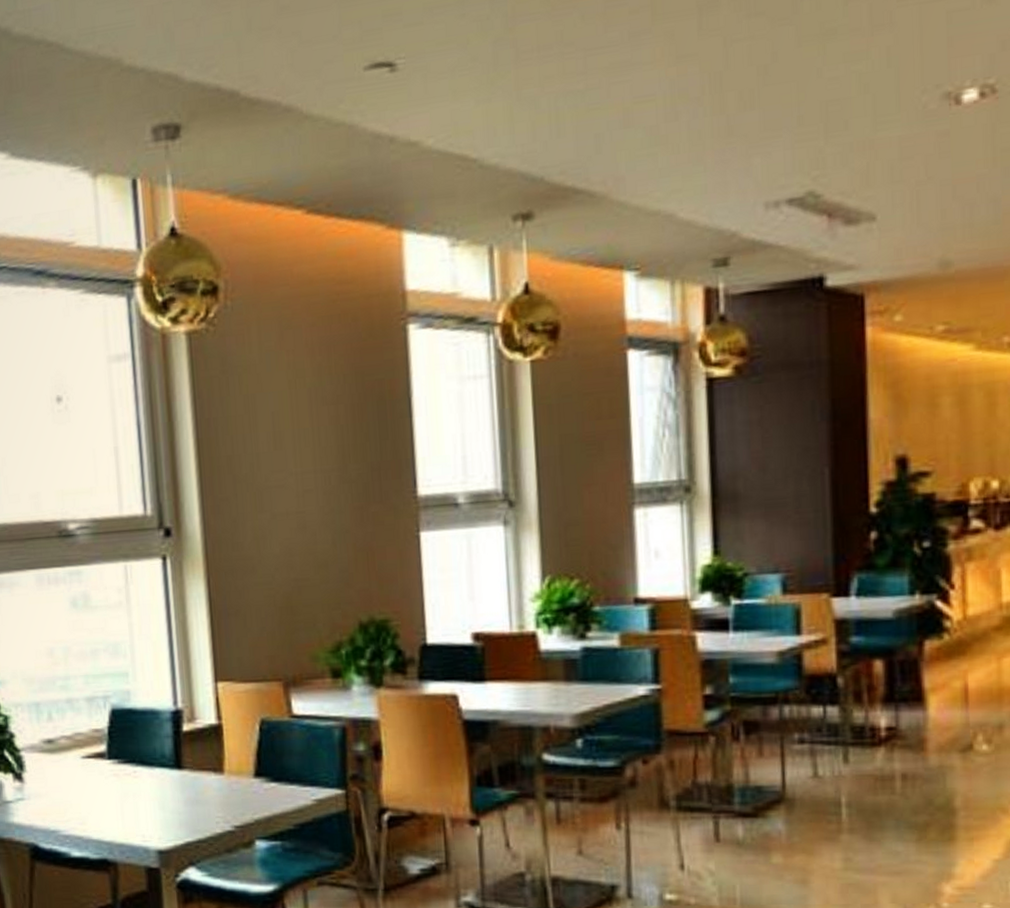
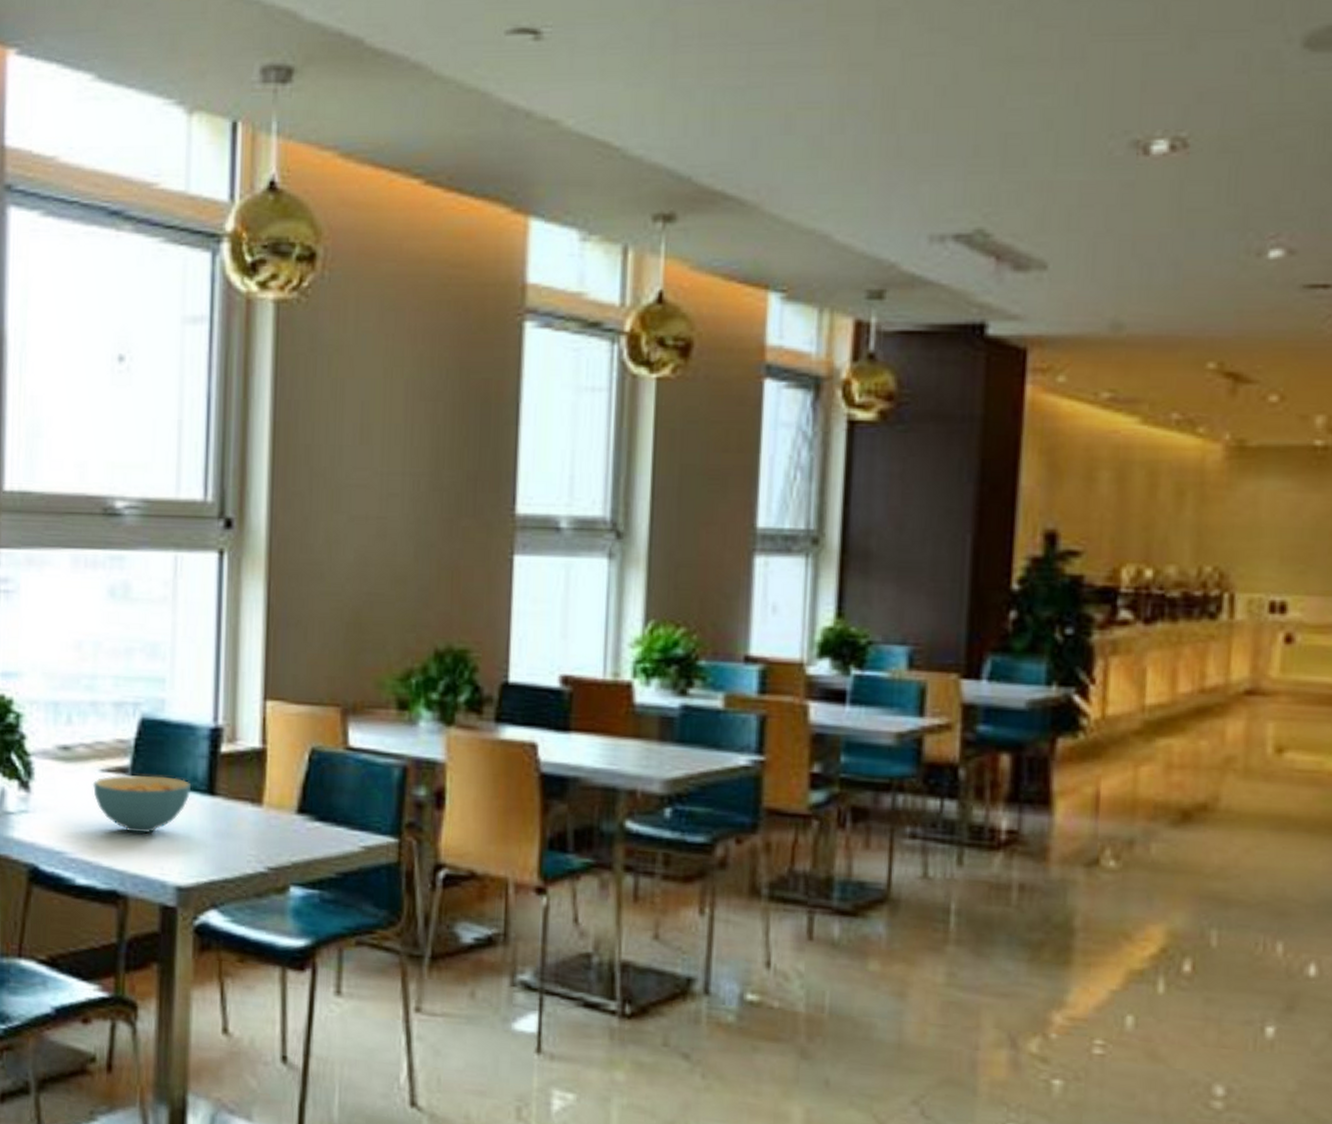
cereal bowl: none [76,757,161,808] -> present [92,775,192,834]

